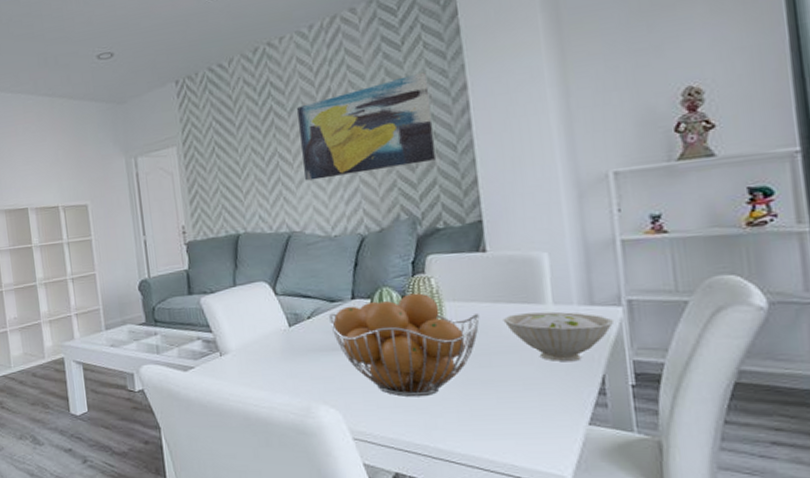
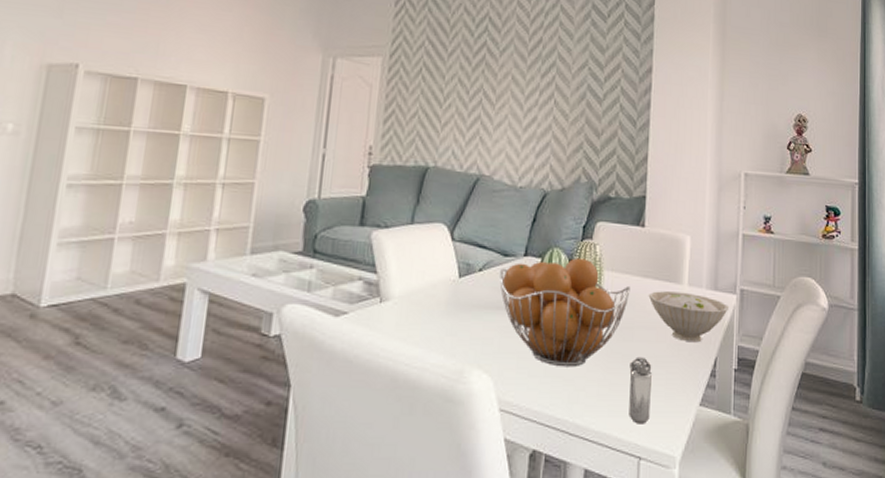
wall art: present [297,72,435,181] -> none [504,46,622,132]
shaker: none [491,381,526,446] -> present [629,356,653,424]

